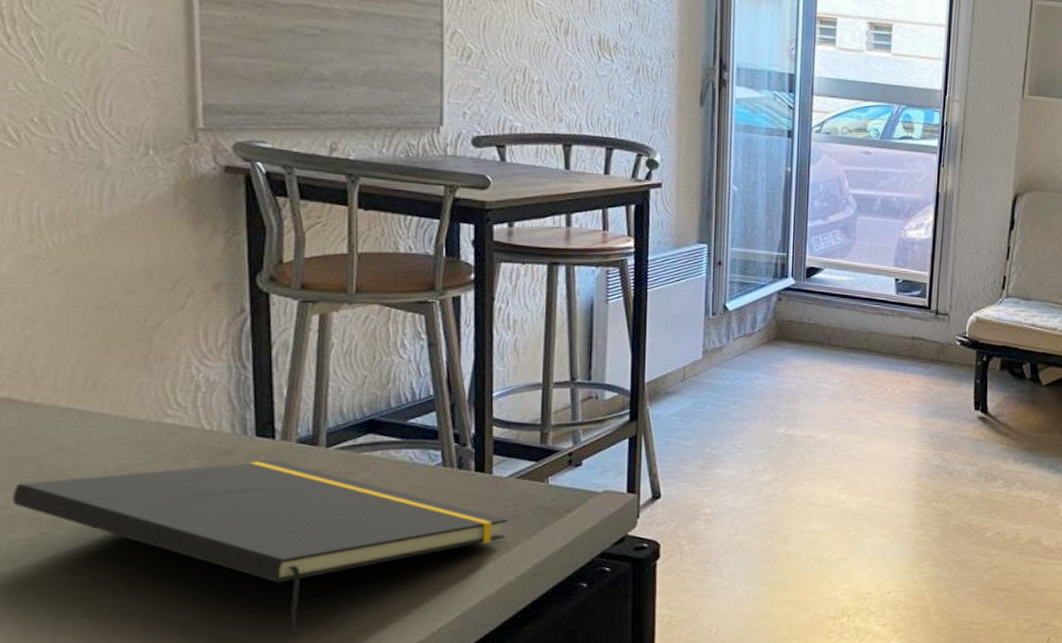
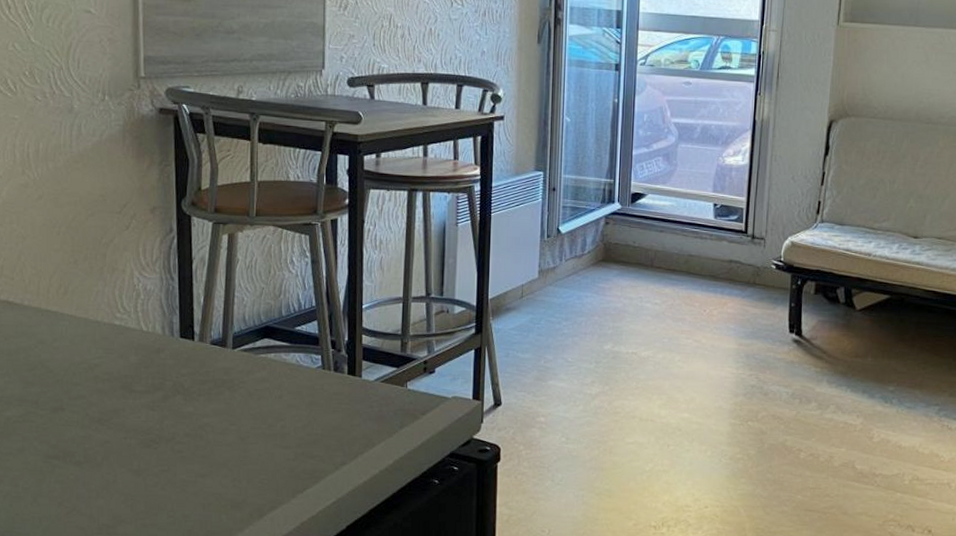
notepad: present [13,461,508,635] -> none [9,359,374,509]

